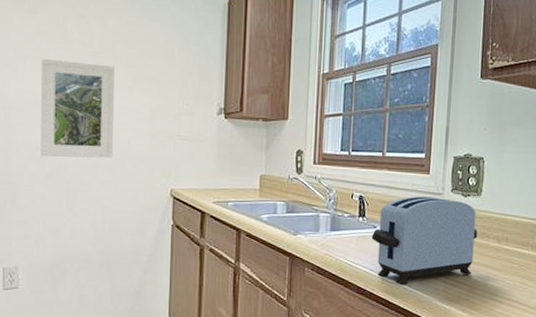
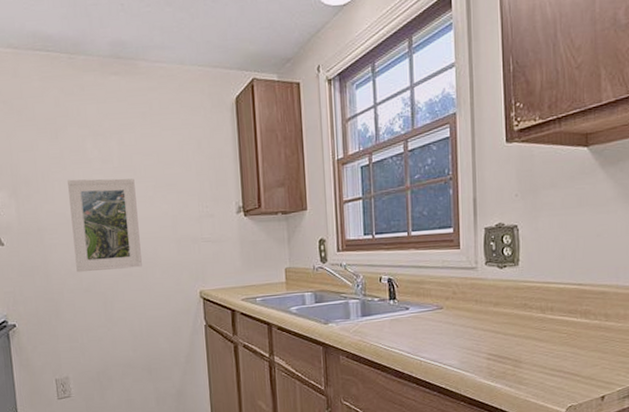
toaster: present [371,196,478,286] -> none [405,272,519,366]

